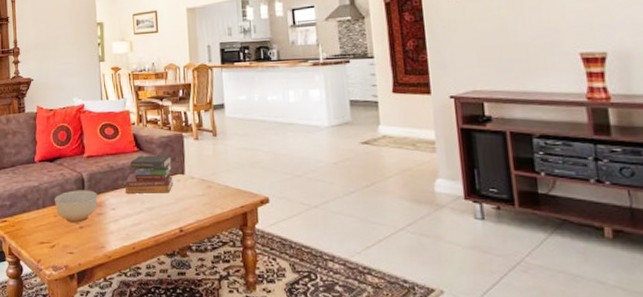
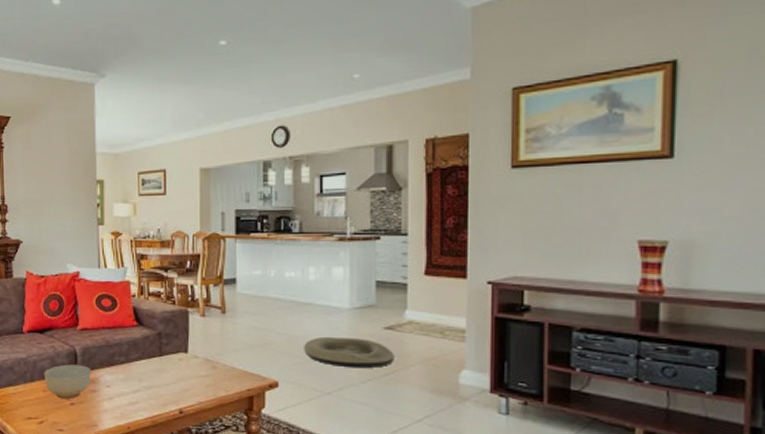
books: present [124,155,173,193] -> none [121,331,175,372]
dog bed: none [290,153,373,181] -> present [304,336,394,368]

